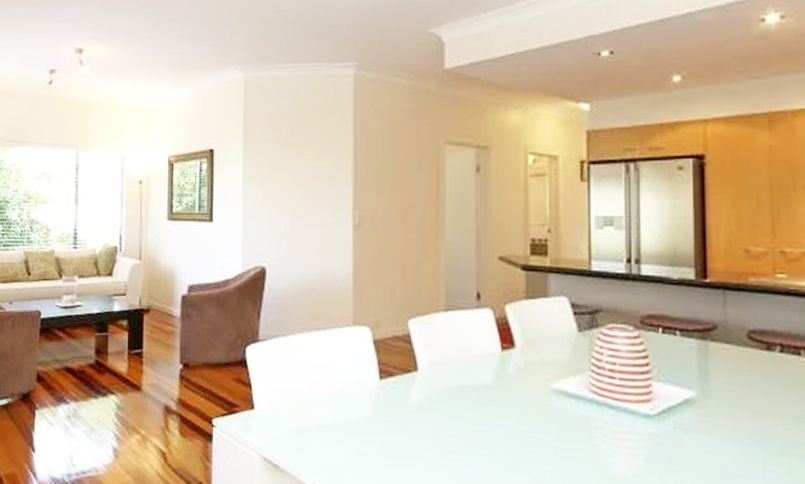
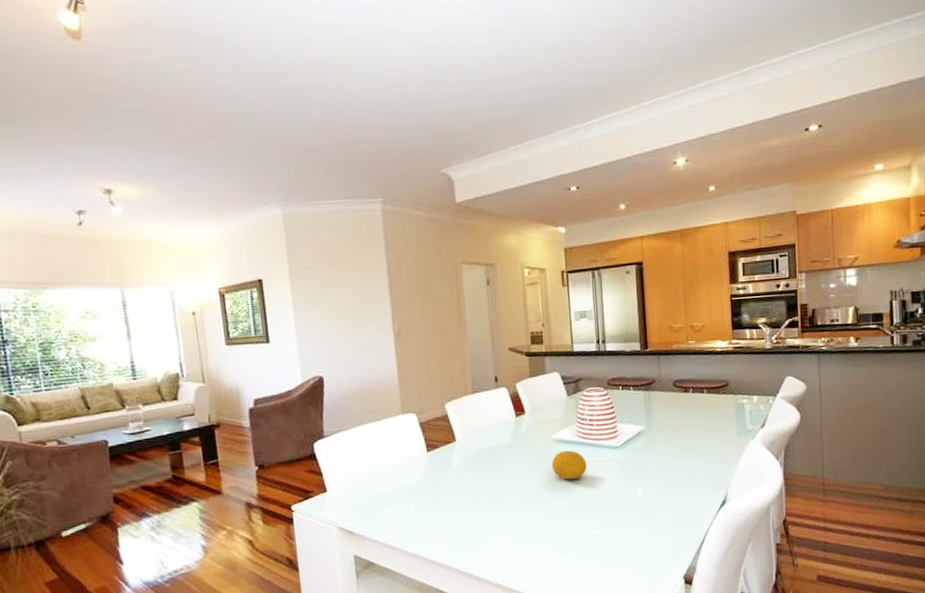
fruit: none [548,408,601,453] -> present [551,450,587,480]

